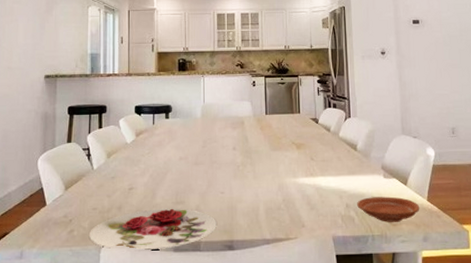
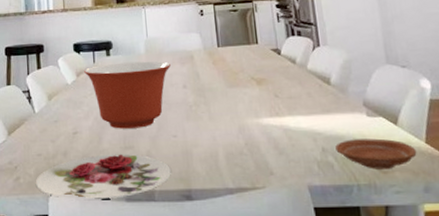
mixing bowl: none [143,124,223,186] -> present [83,61,171,129]

